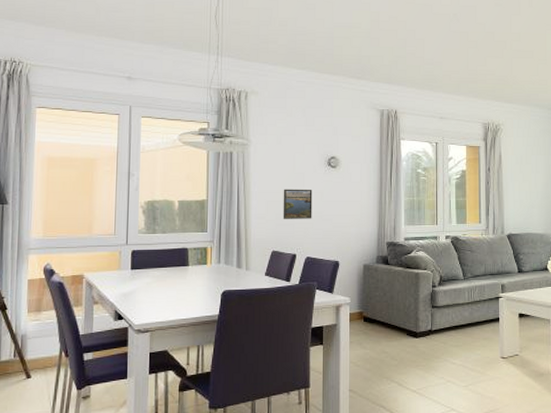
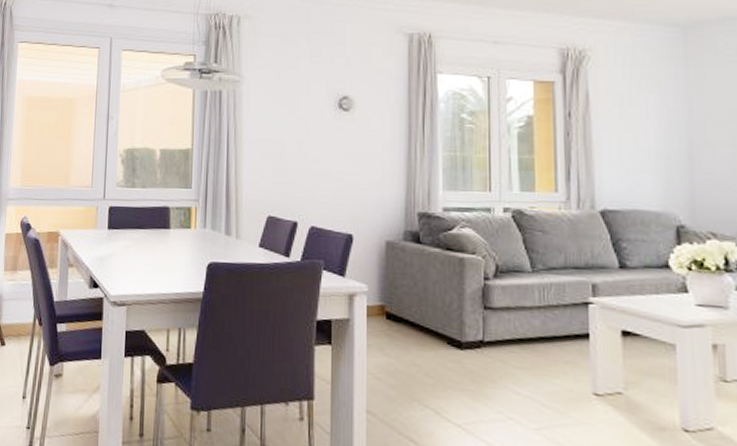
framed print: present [283,189,313,219] -> none [281,137,319,177]

